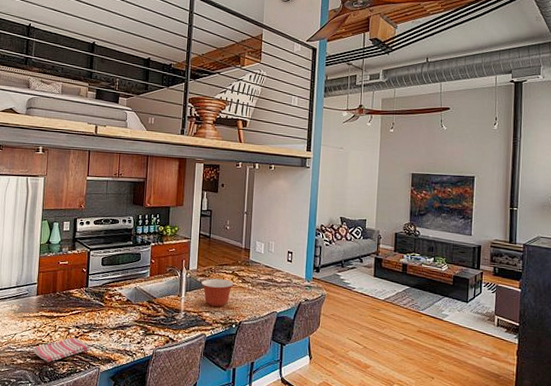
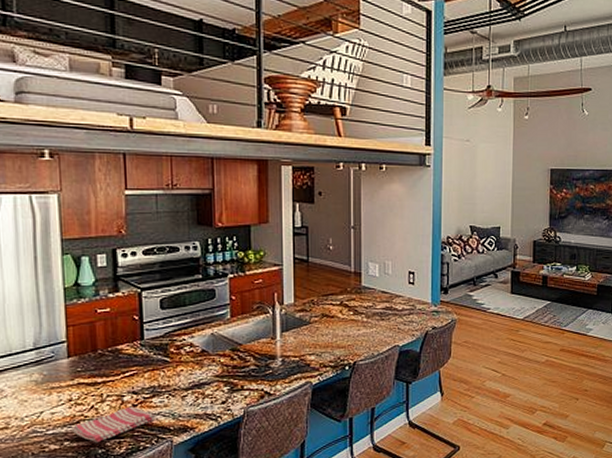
mixing bowl: present [201,279,235,307] -> none [301,313,344,347]

